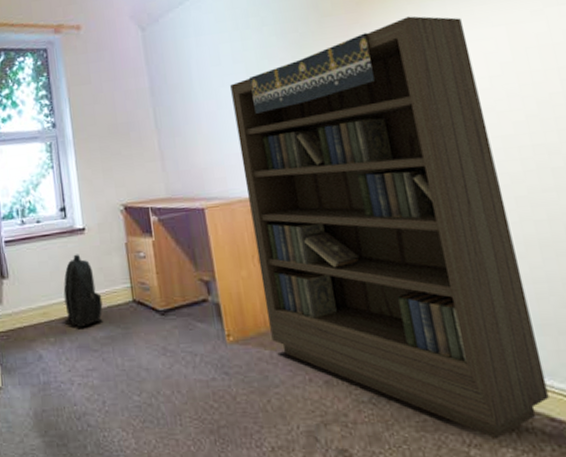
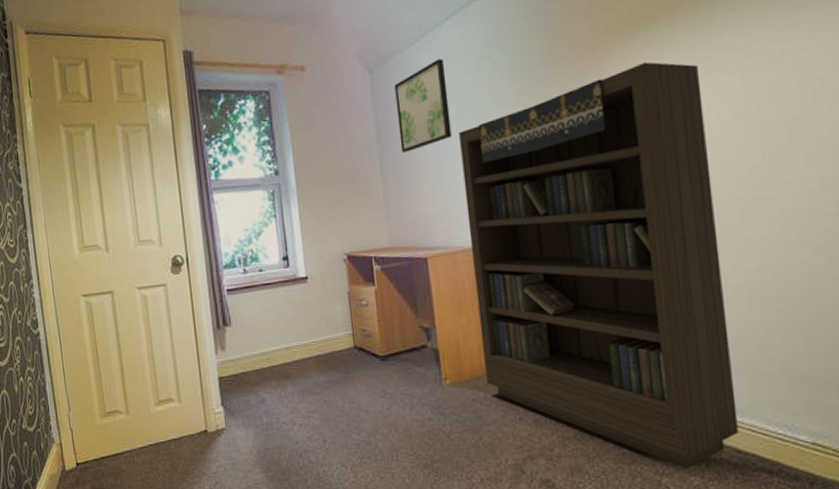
backpack: present [63,254,103,328] -> none [286,302,325,373]
wall art: none [166,16,224,106] -> present [394,58,452,153]

